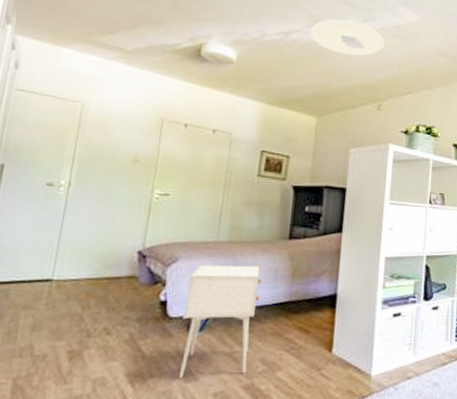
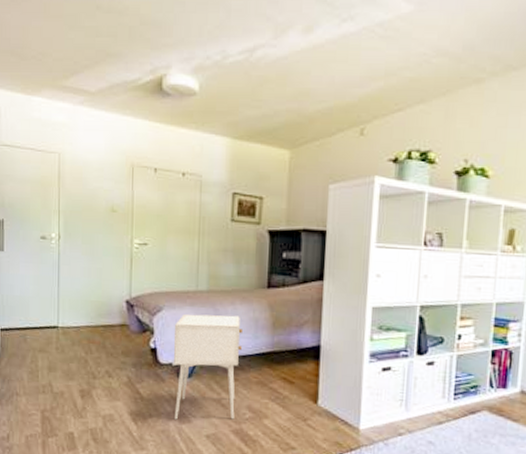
ceiling light: present [311,19,385,56] -> none [278,24,368,69]

